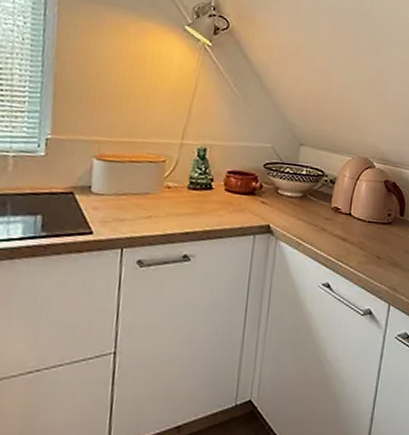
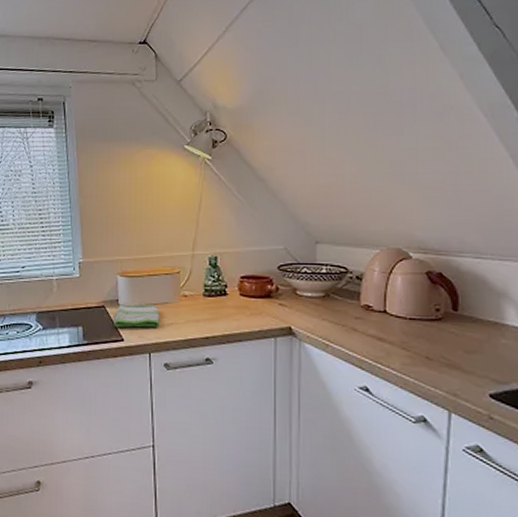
dish towel: none [82,191,139,219] -> present [114,304,160,328]

